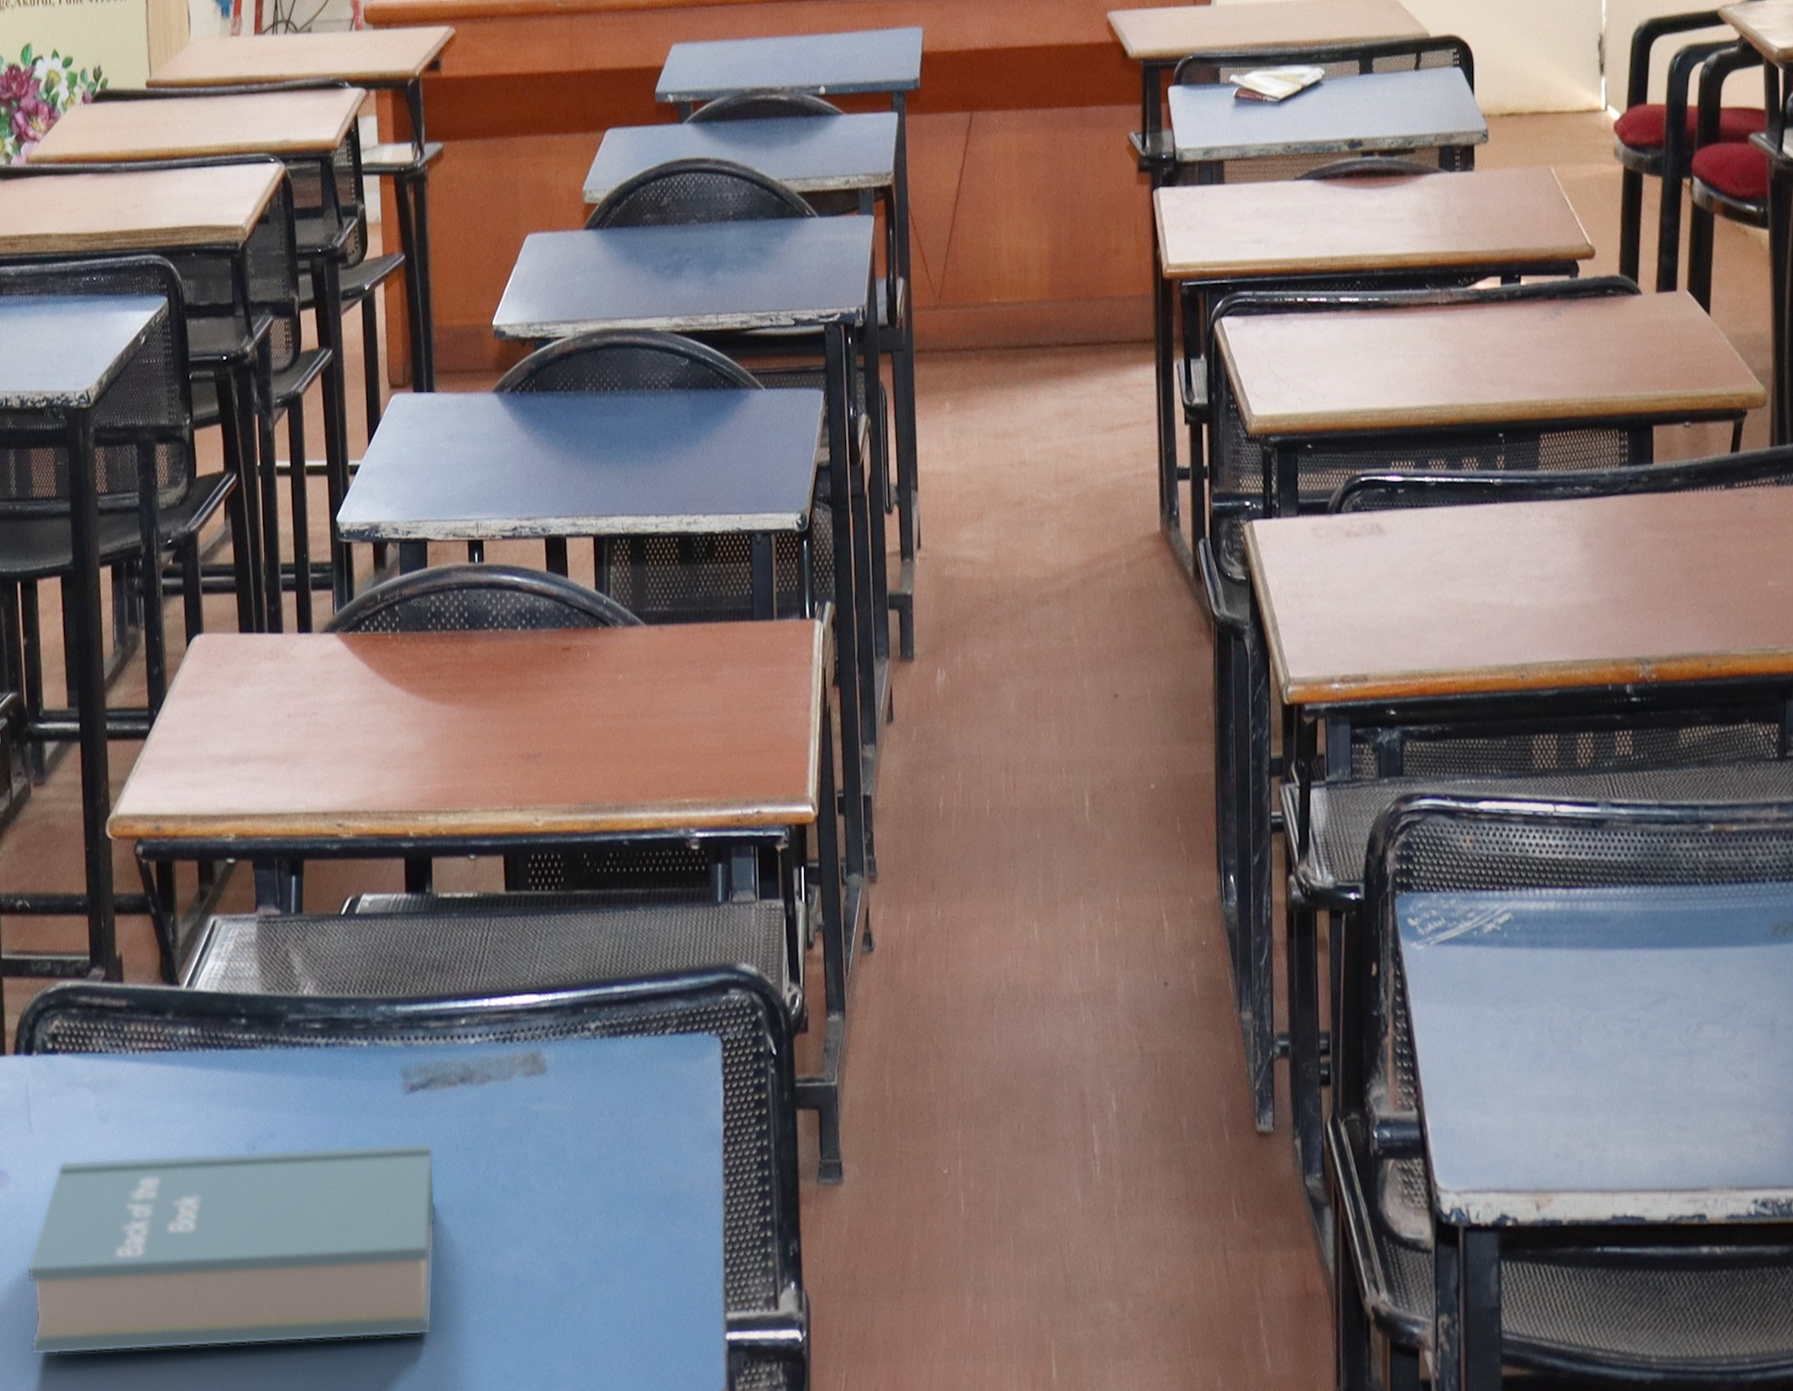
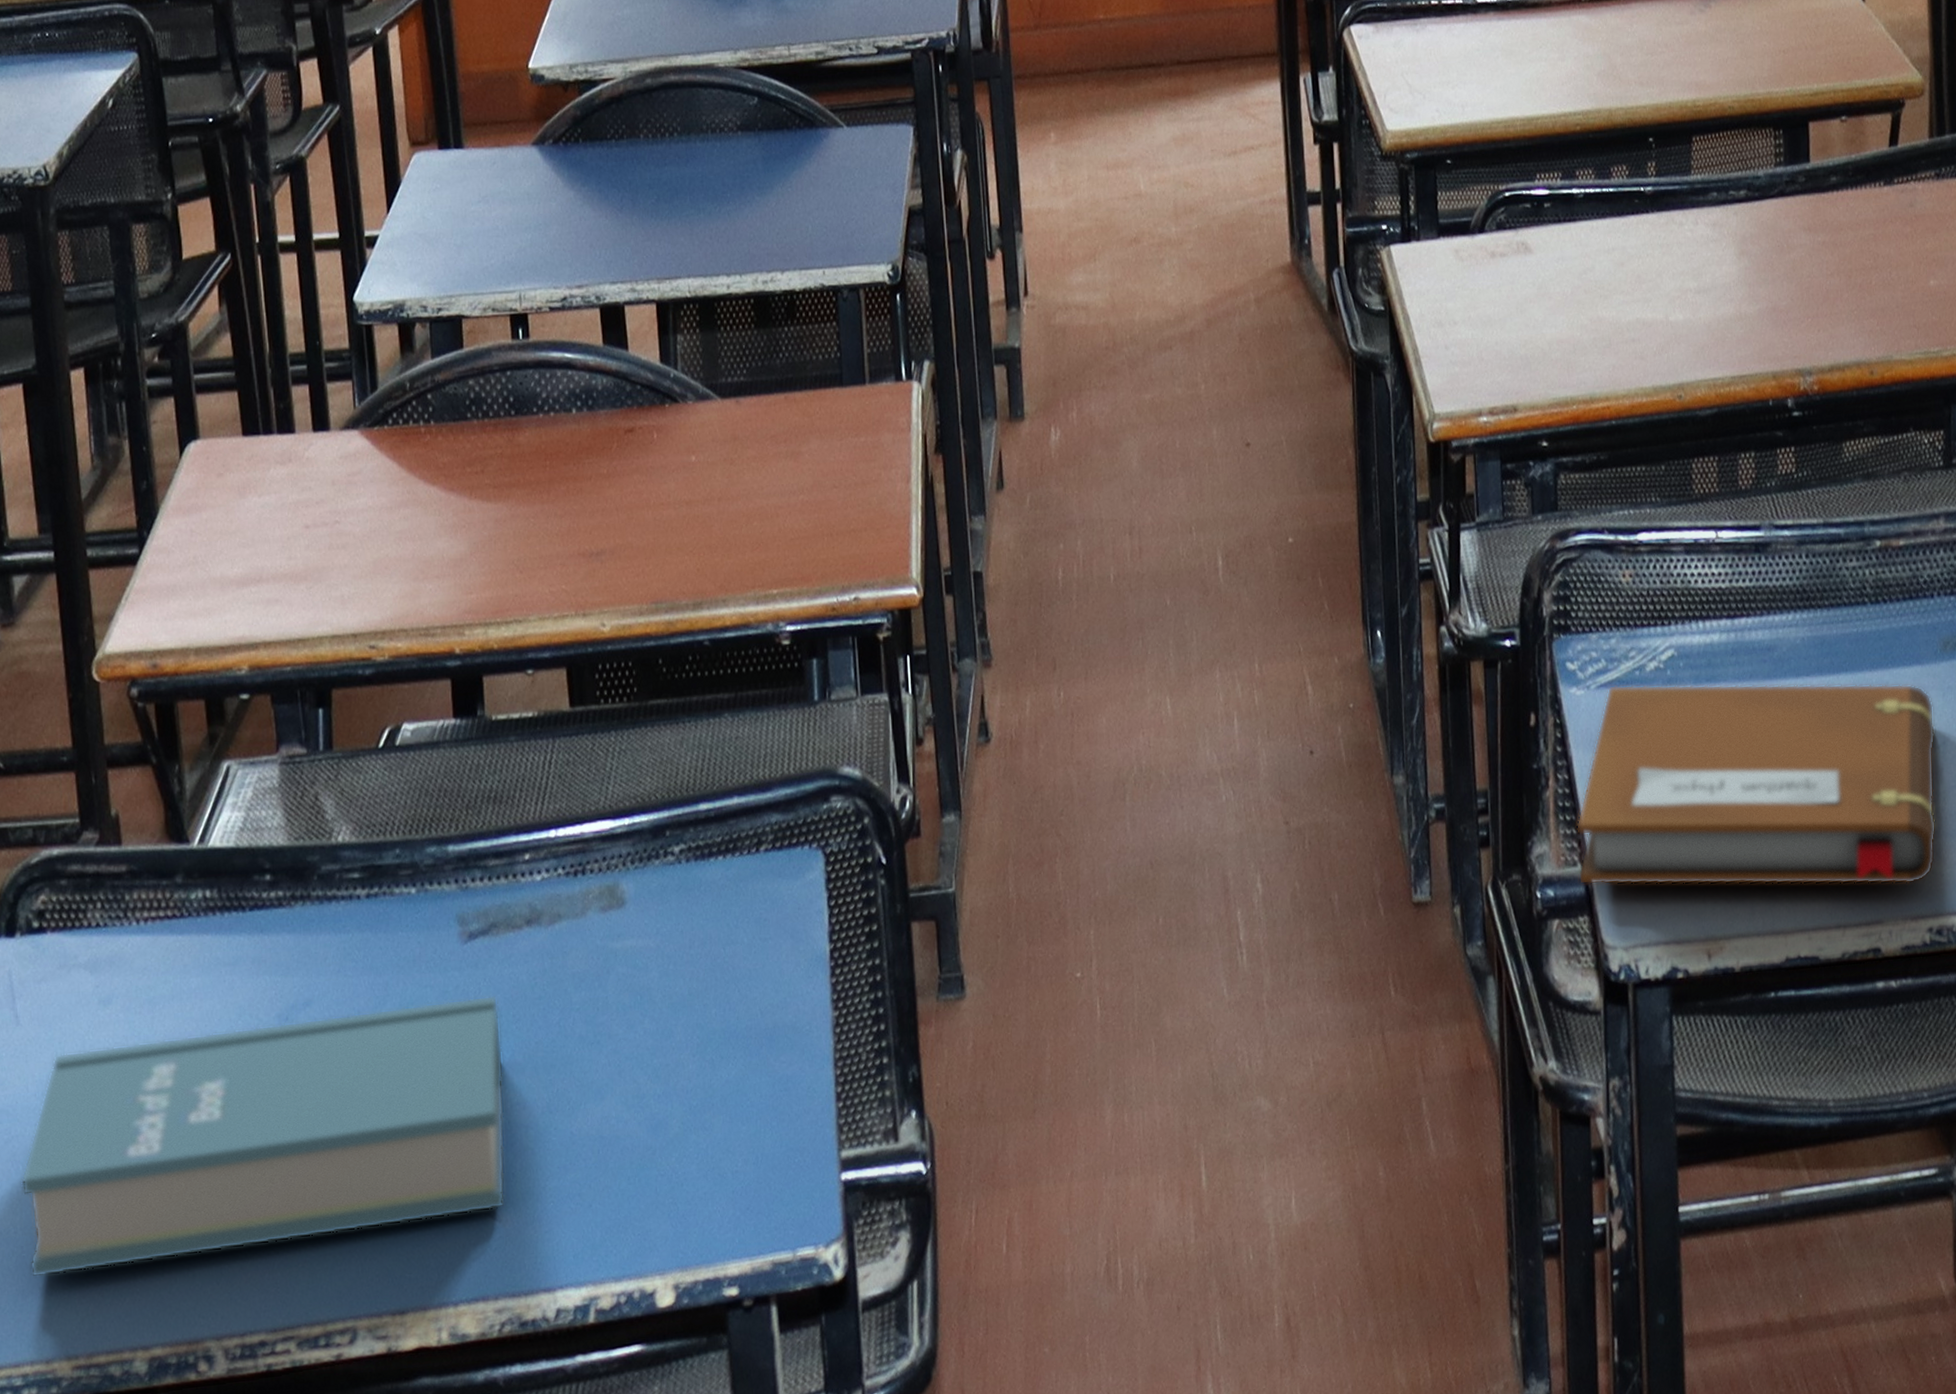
notebook: none [1412,943,1765,1156] -> present [1575,684,1937,885]

